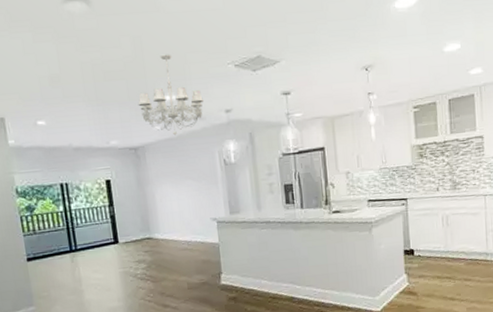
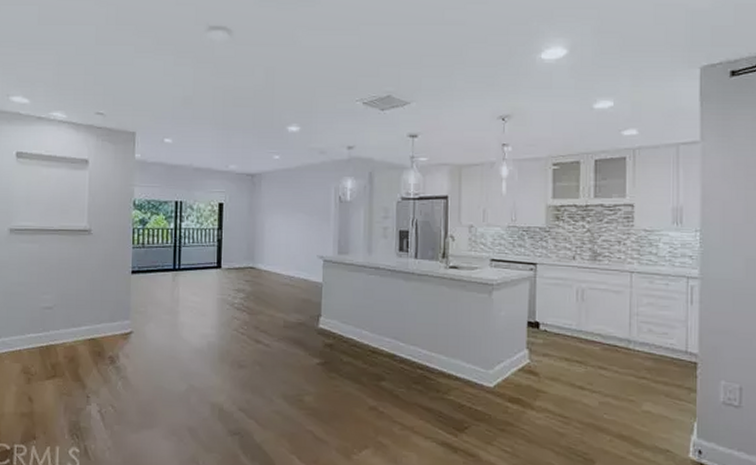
chandelier: present [138,54,203,136] -> none [261,86,326,167]

